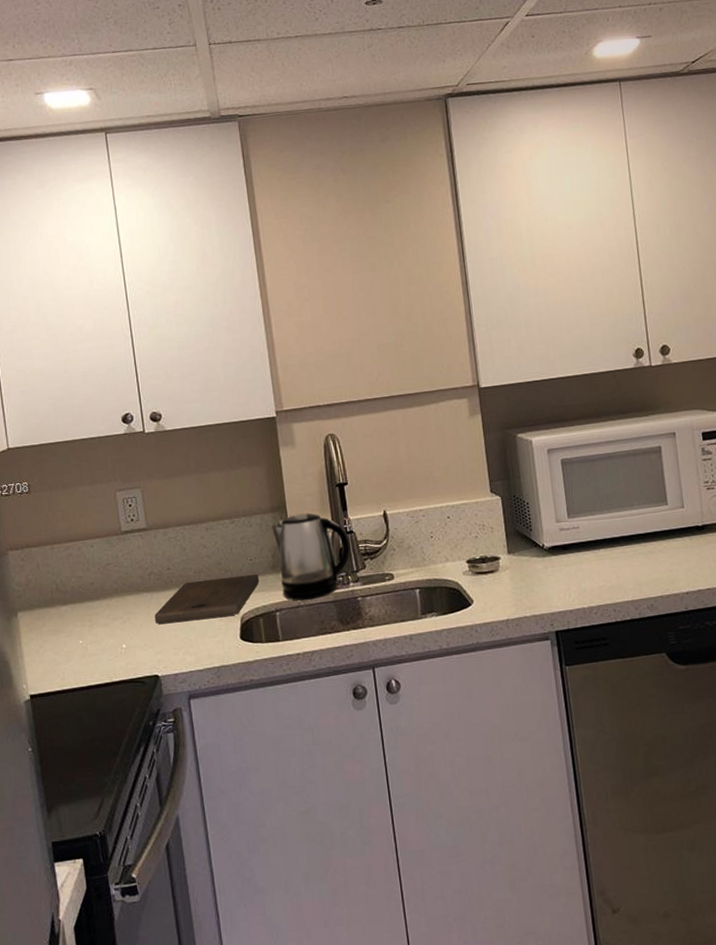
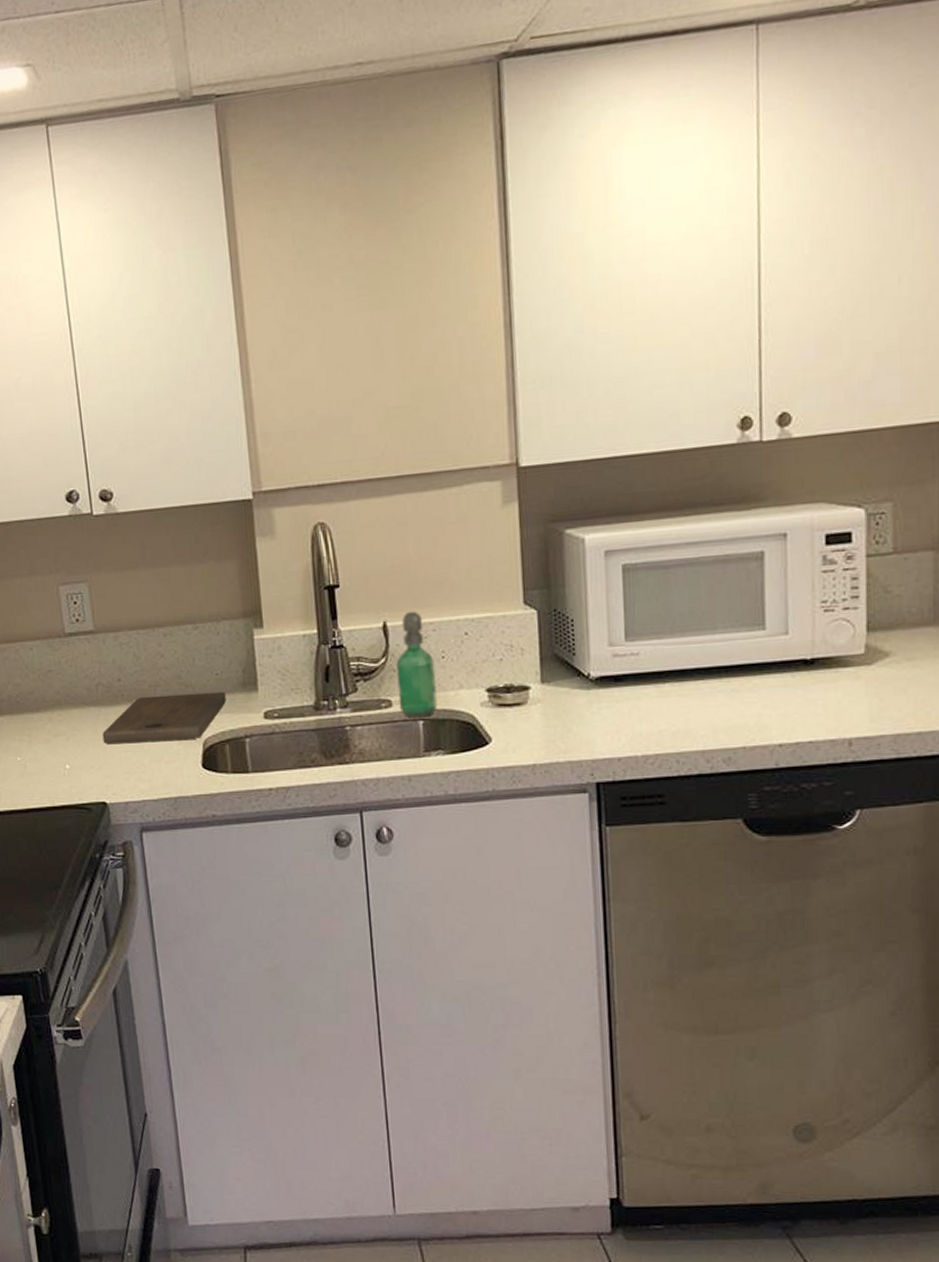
kettle: present [271,512,351,600] -> none [243,620,340,725]
soap dispenser: none [395,501,430,588] -> present [396,610,438,718]

